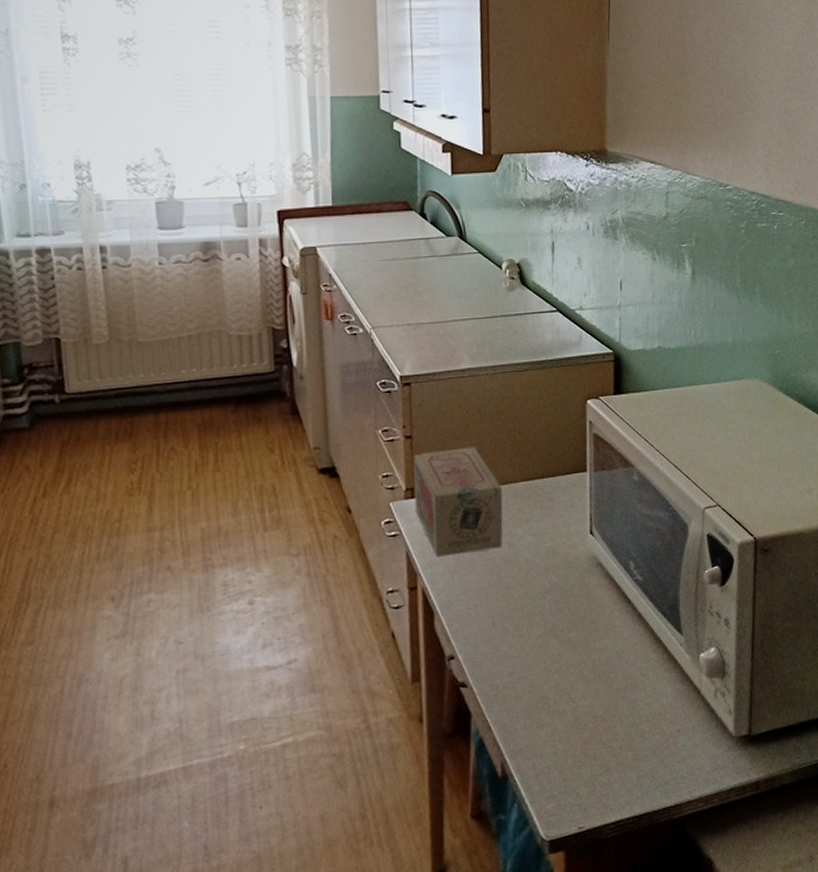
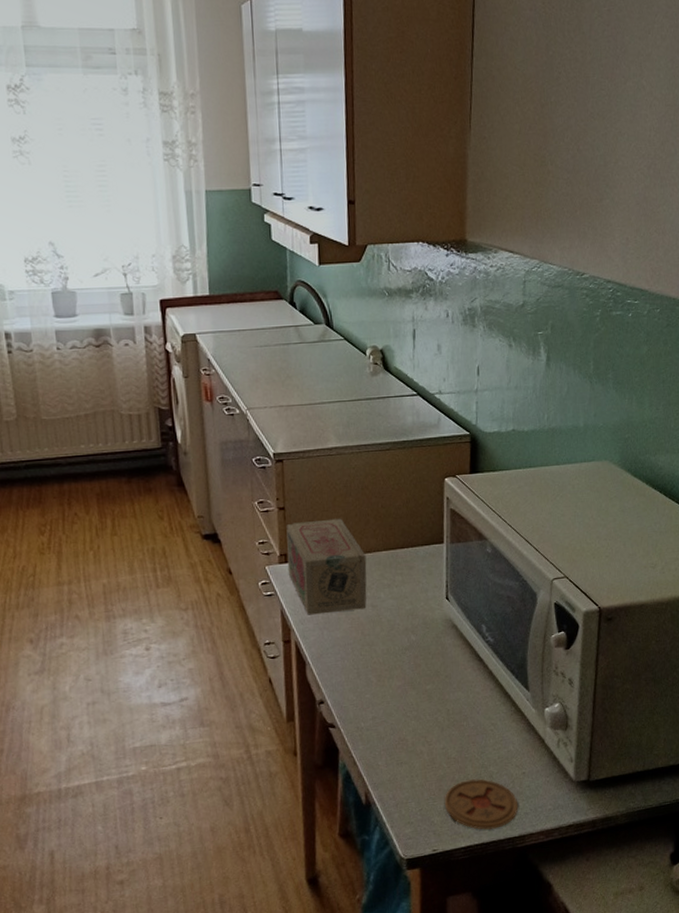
coaster: none [590,739,674,800] -> present [444,778,519,830]

